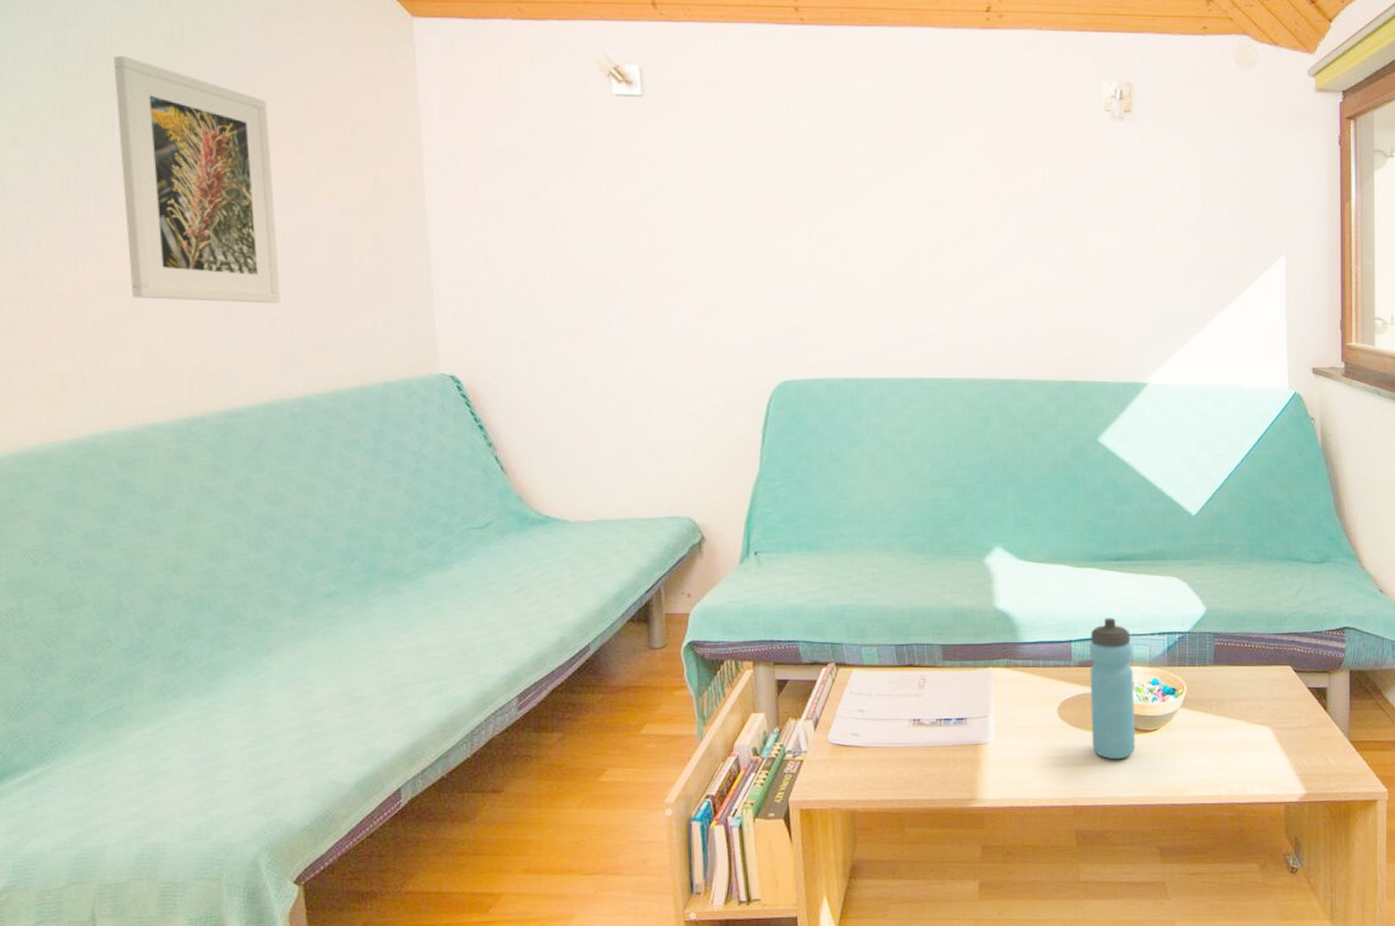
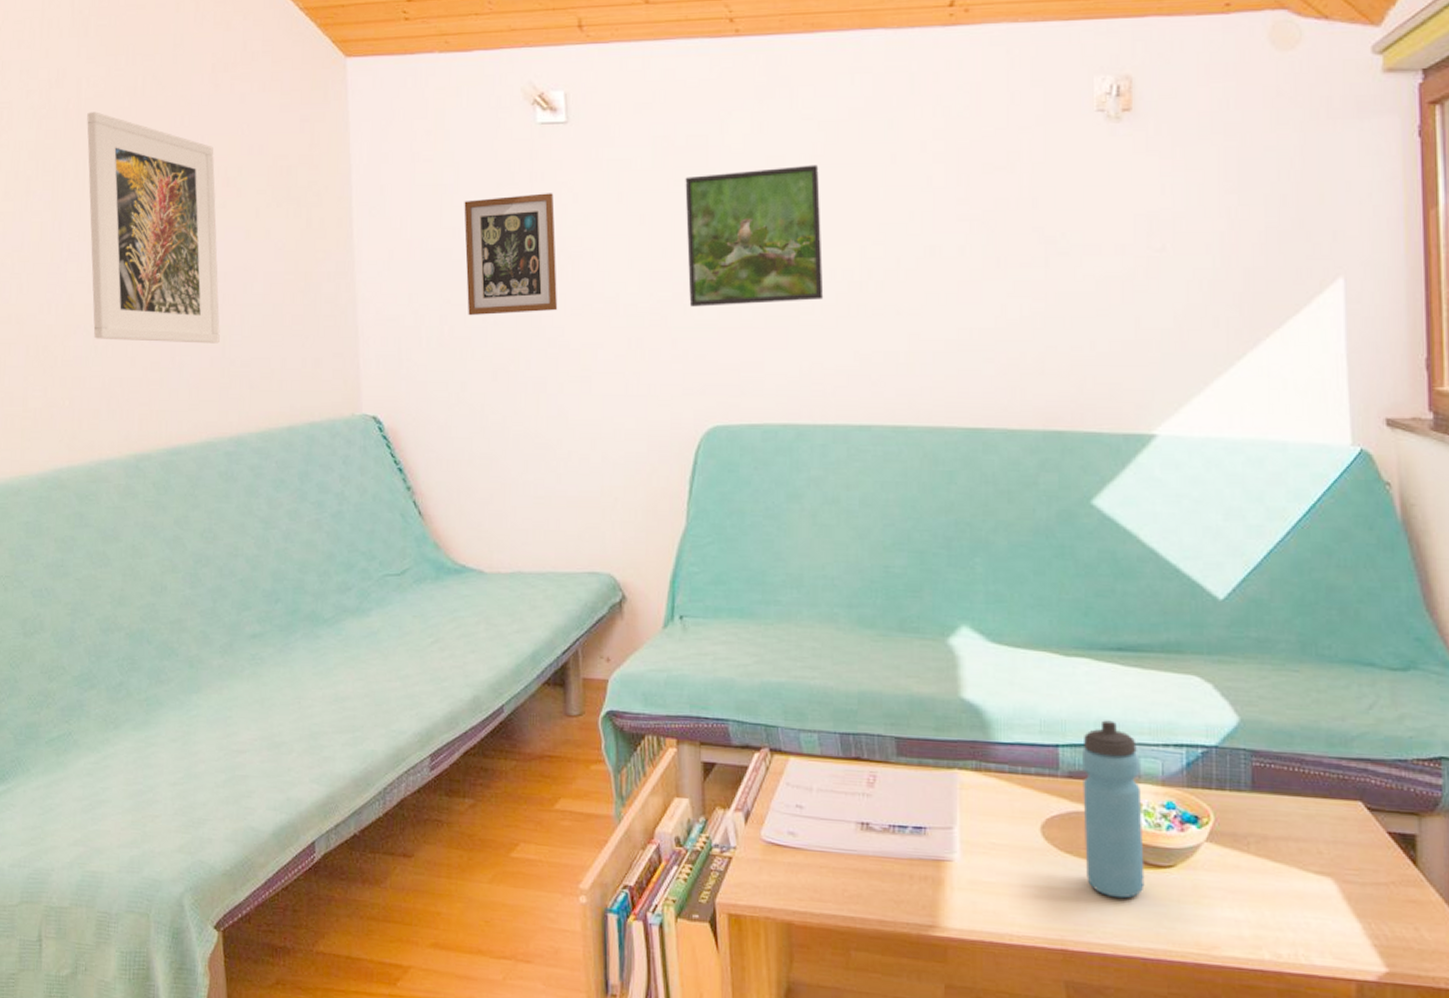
picture frame: none [541,162,636,279] -> present [464,193,558,316]
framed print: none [755,146,880,272] -> present [685,164,824,307]

